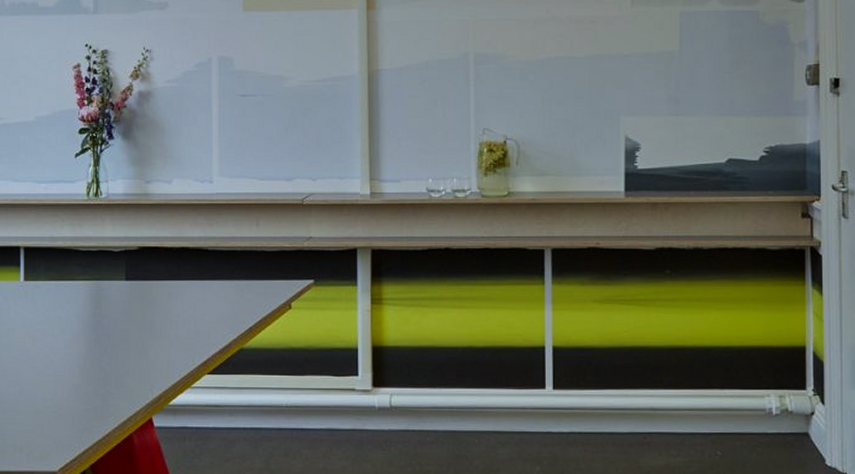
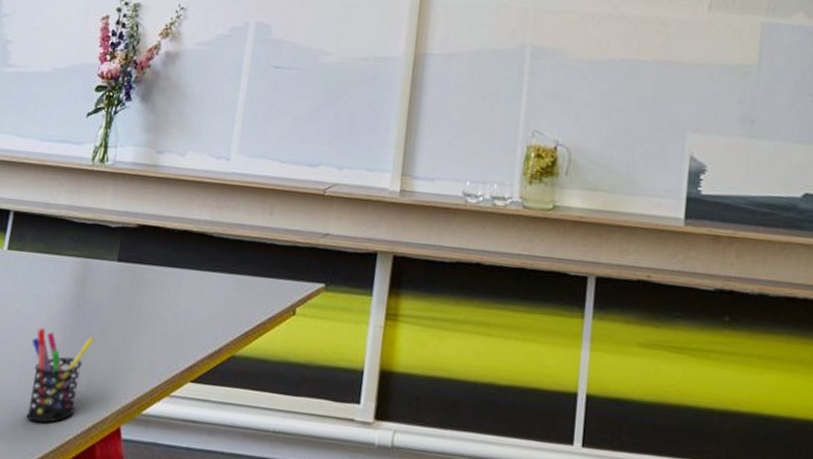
pen holder: none [61,343,116,422] -> present [26,327,95,424]

